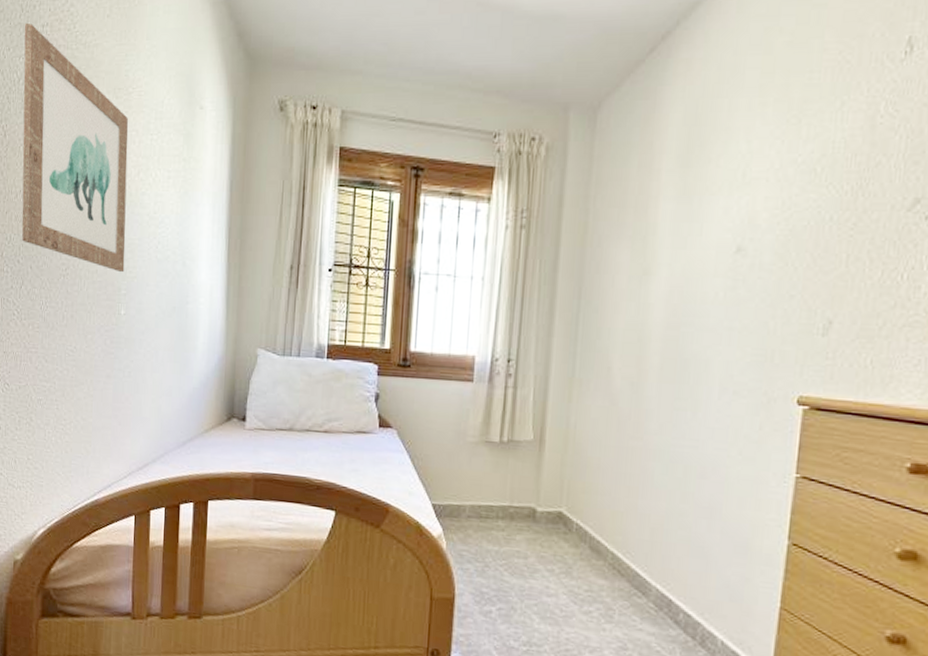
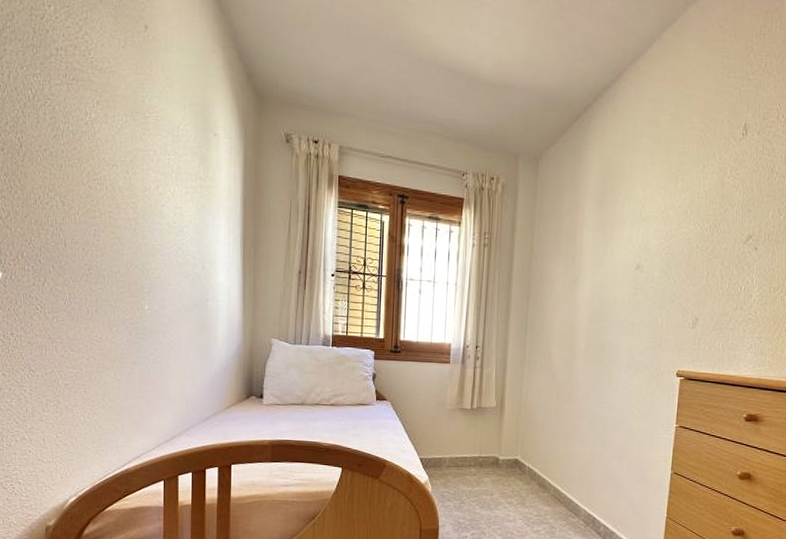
wall art: present [22,22,129,272] -> none [38,44,147,273]

